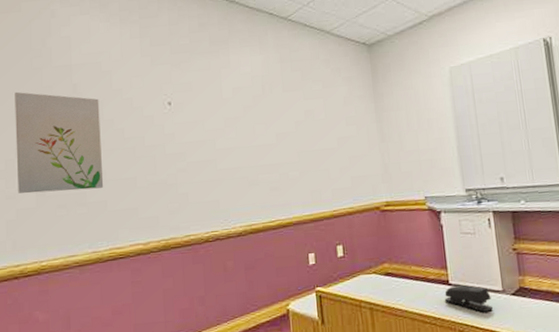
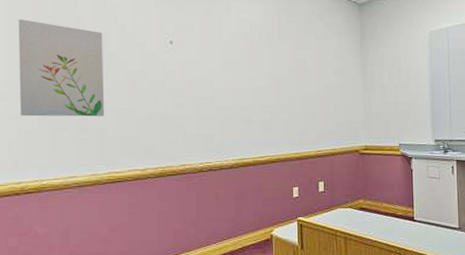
stapler: present [444,285,493,312] -> none [409,222,449,245]

